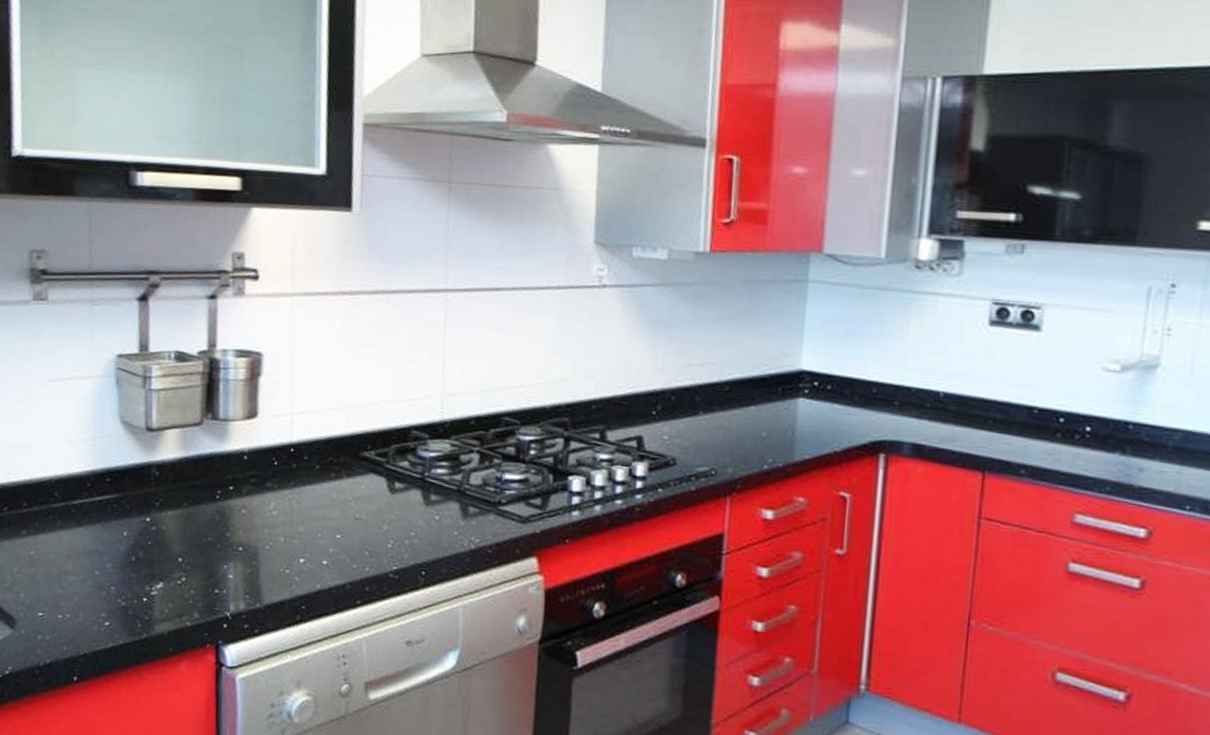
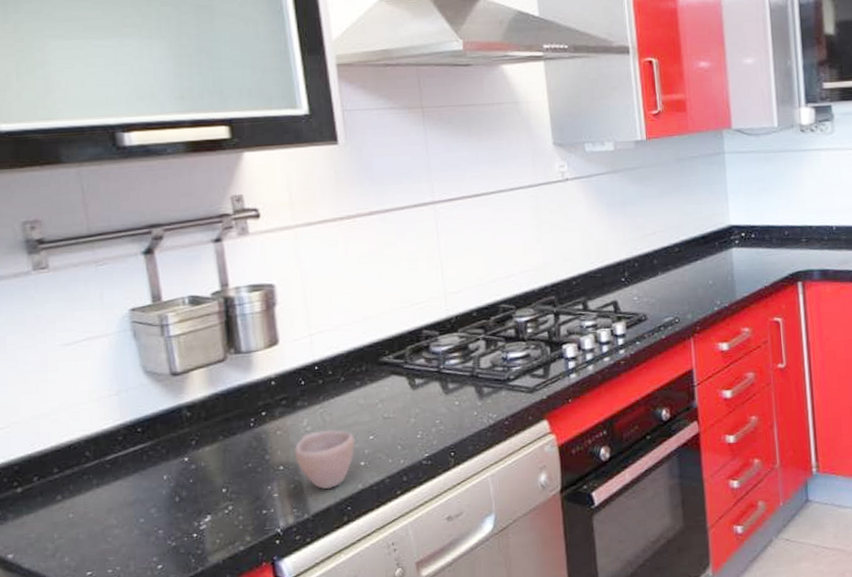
cup: none [256,517,321,583] -> present [295,429,355,490]

